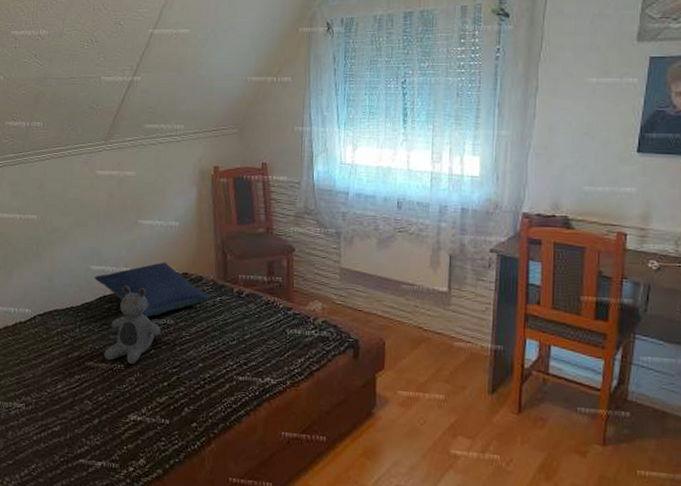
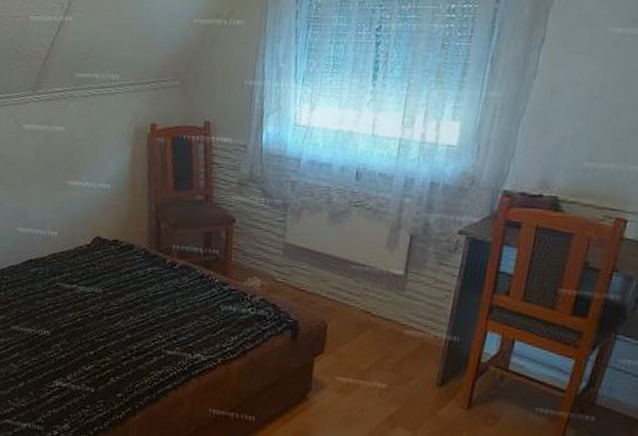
pillow: present [94,262,210,317] -> none [20,227,141,284]
teddy bear: present [104,286,161,364] -> none [29,251,88,331]

